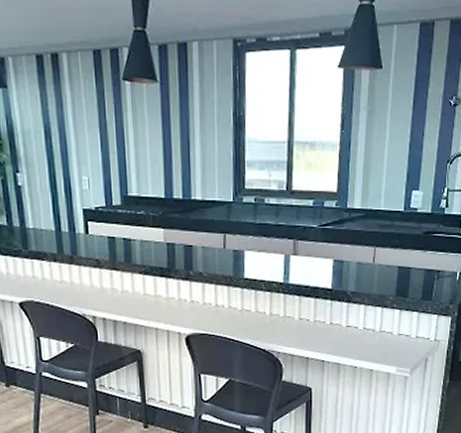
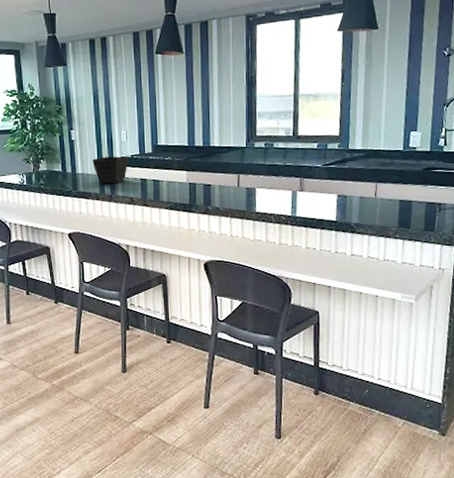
flower pot: none [46,208,93,242] -> present [92,156,129,184]

